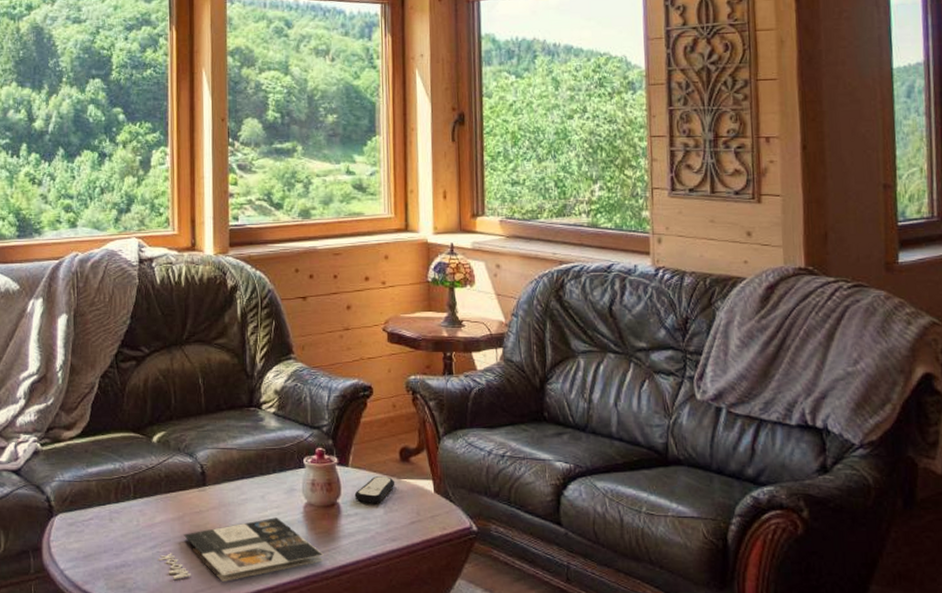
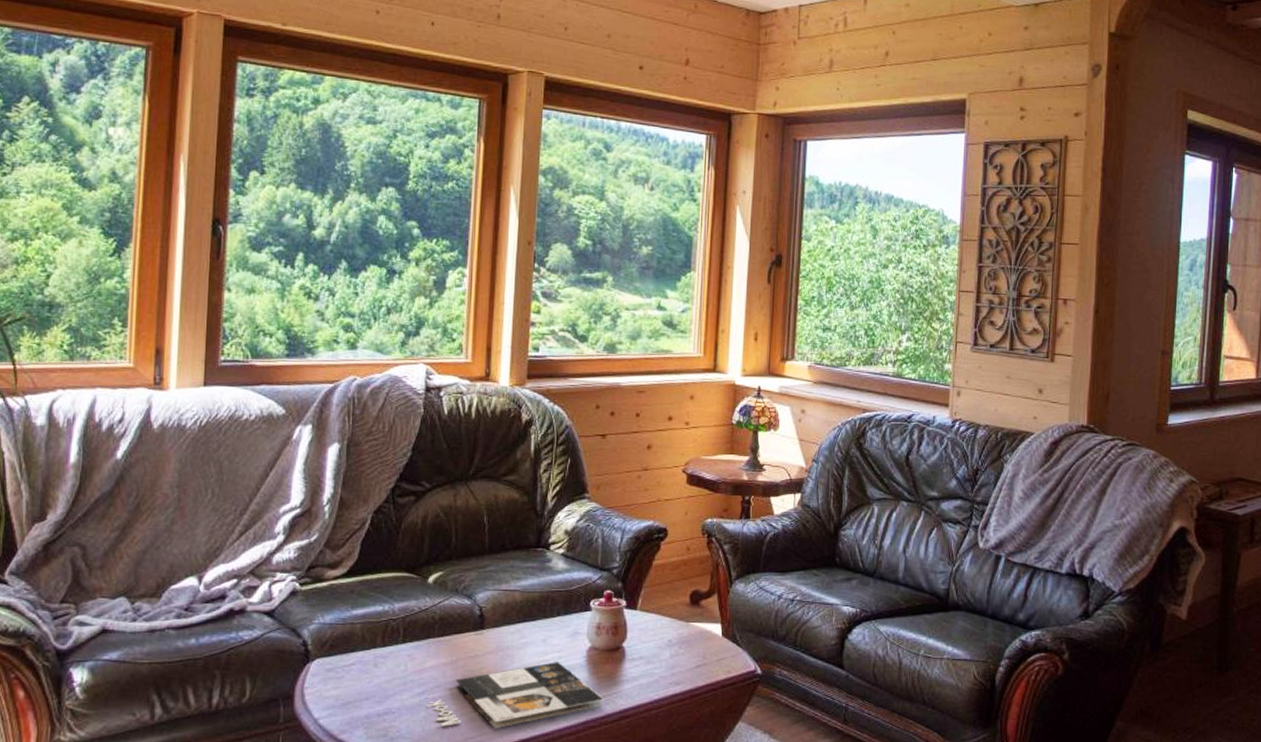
remote control: present [354,476,395,503] -> none [640,620,684,647]

